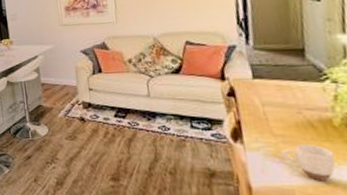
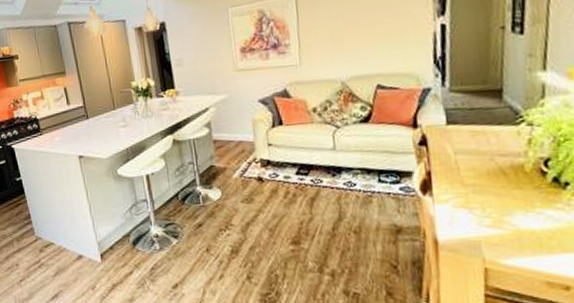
mug: present [282,143,336,182] -> none [471,192,524,231]

